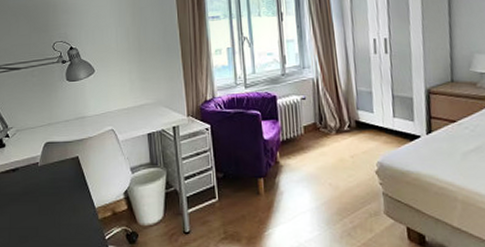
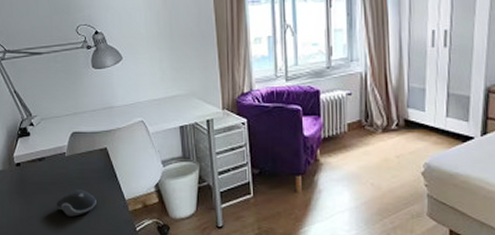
computer mouse: none [28,199,67,227] -> present [56,190,96,217]

